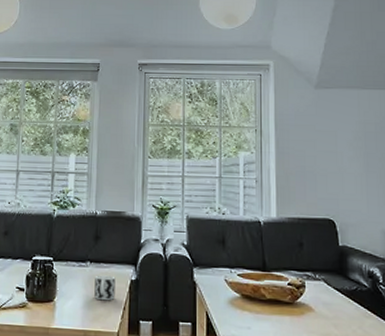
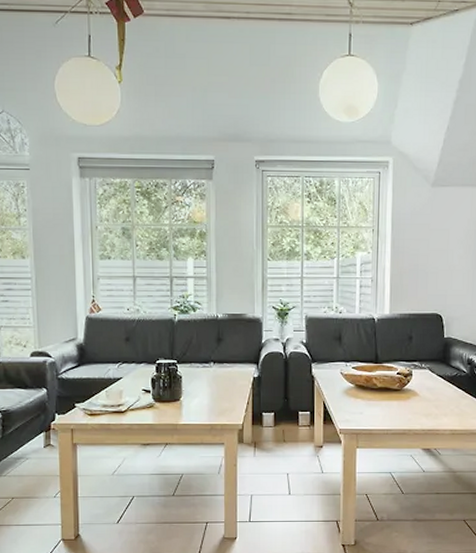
cup: present [94,275,116,301] -> none [219,374,239,397]

